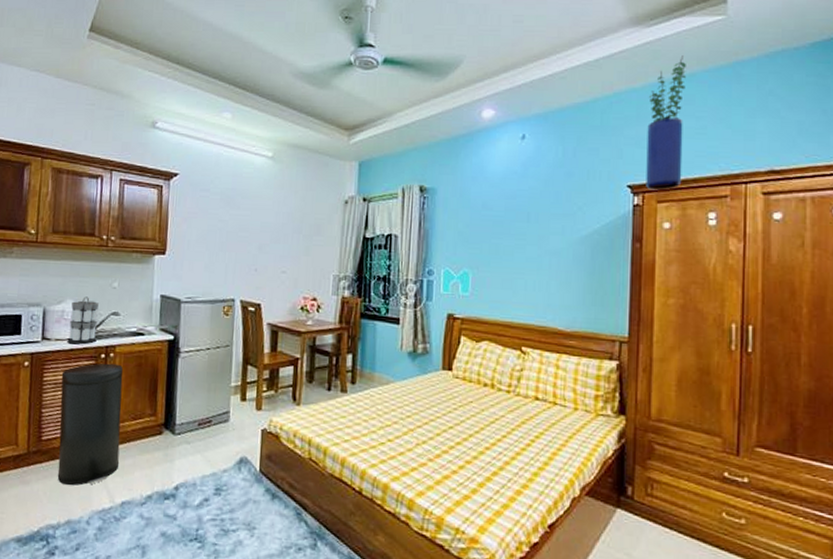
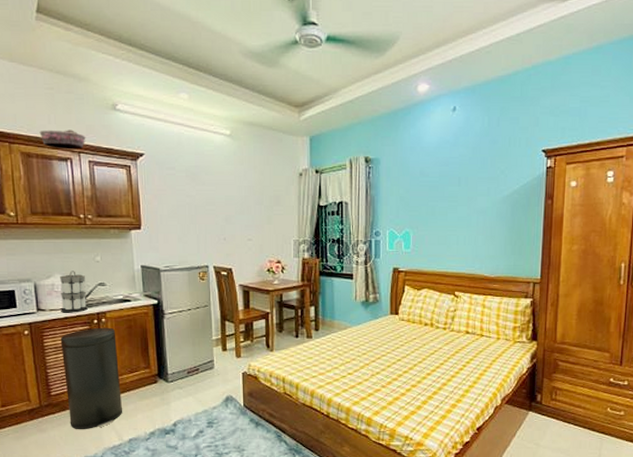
decorative basket: none [74,145,121,167] -> present [39,129,86,150]
vase: present [646,55,686,191] -> none [557,29,595,154]

